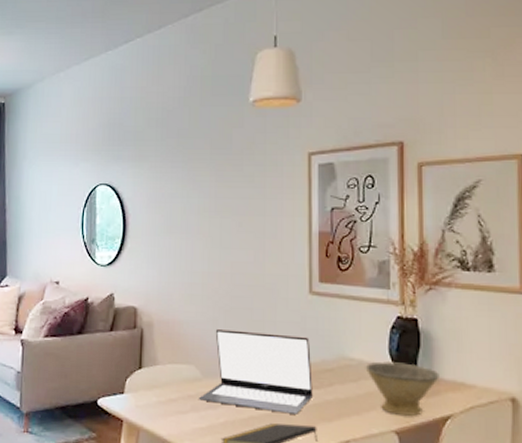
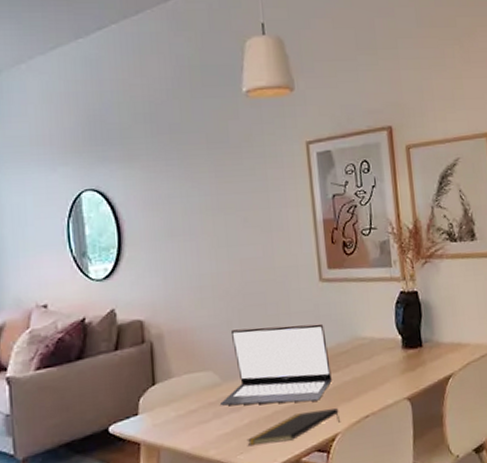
bowl: present [365,361,439,417] -> none [376,333,440,383]

